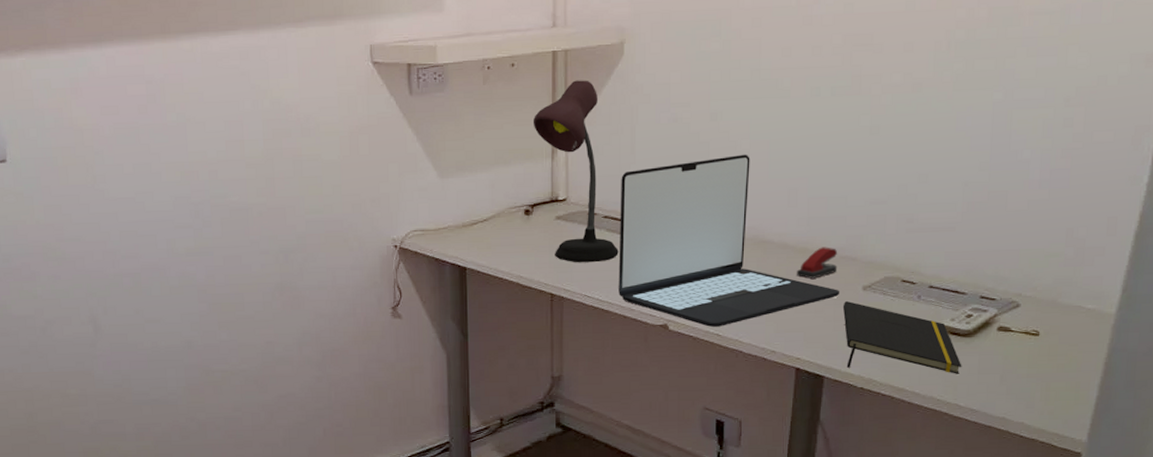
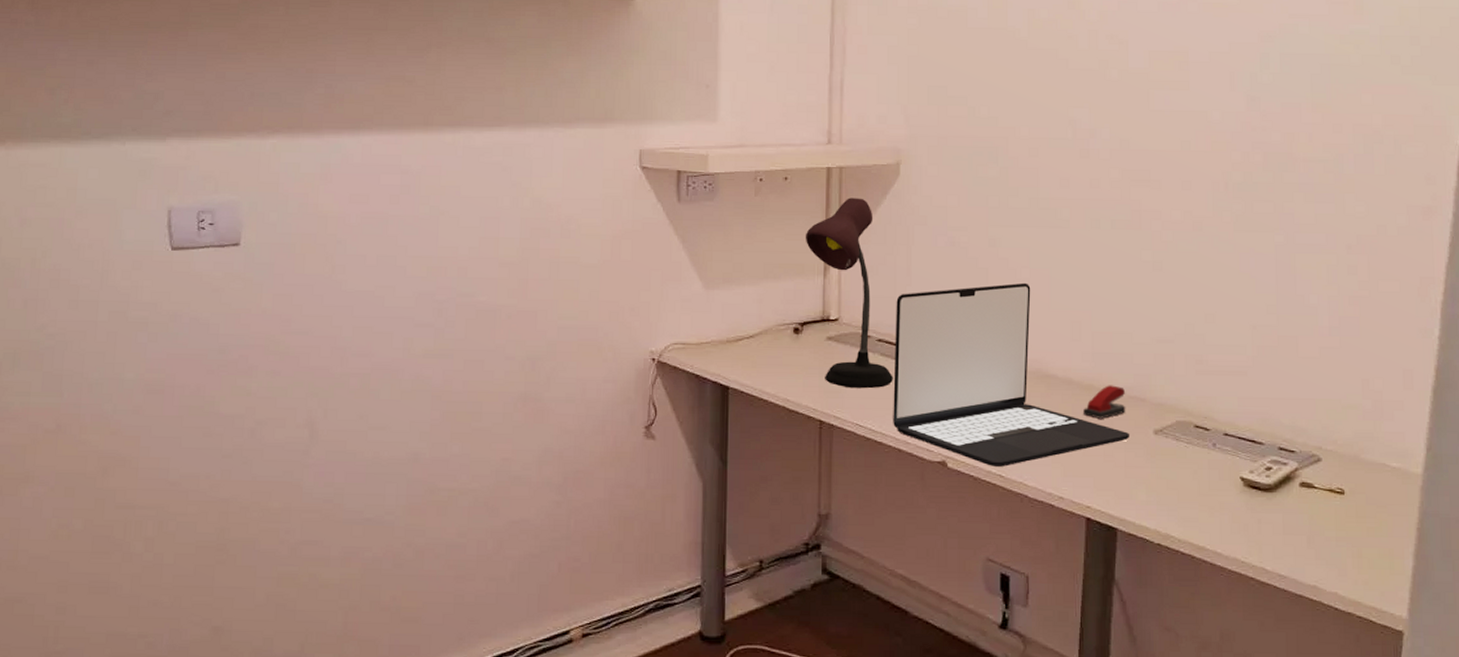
notepad: present [842,300,962,374] -> none [1133,444,1266,533]

